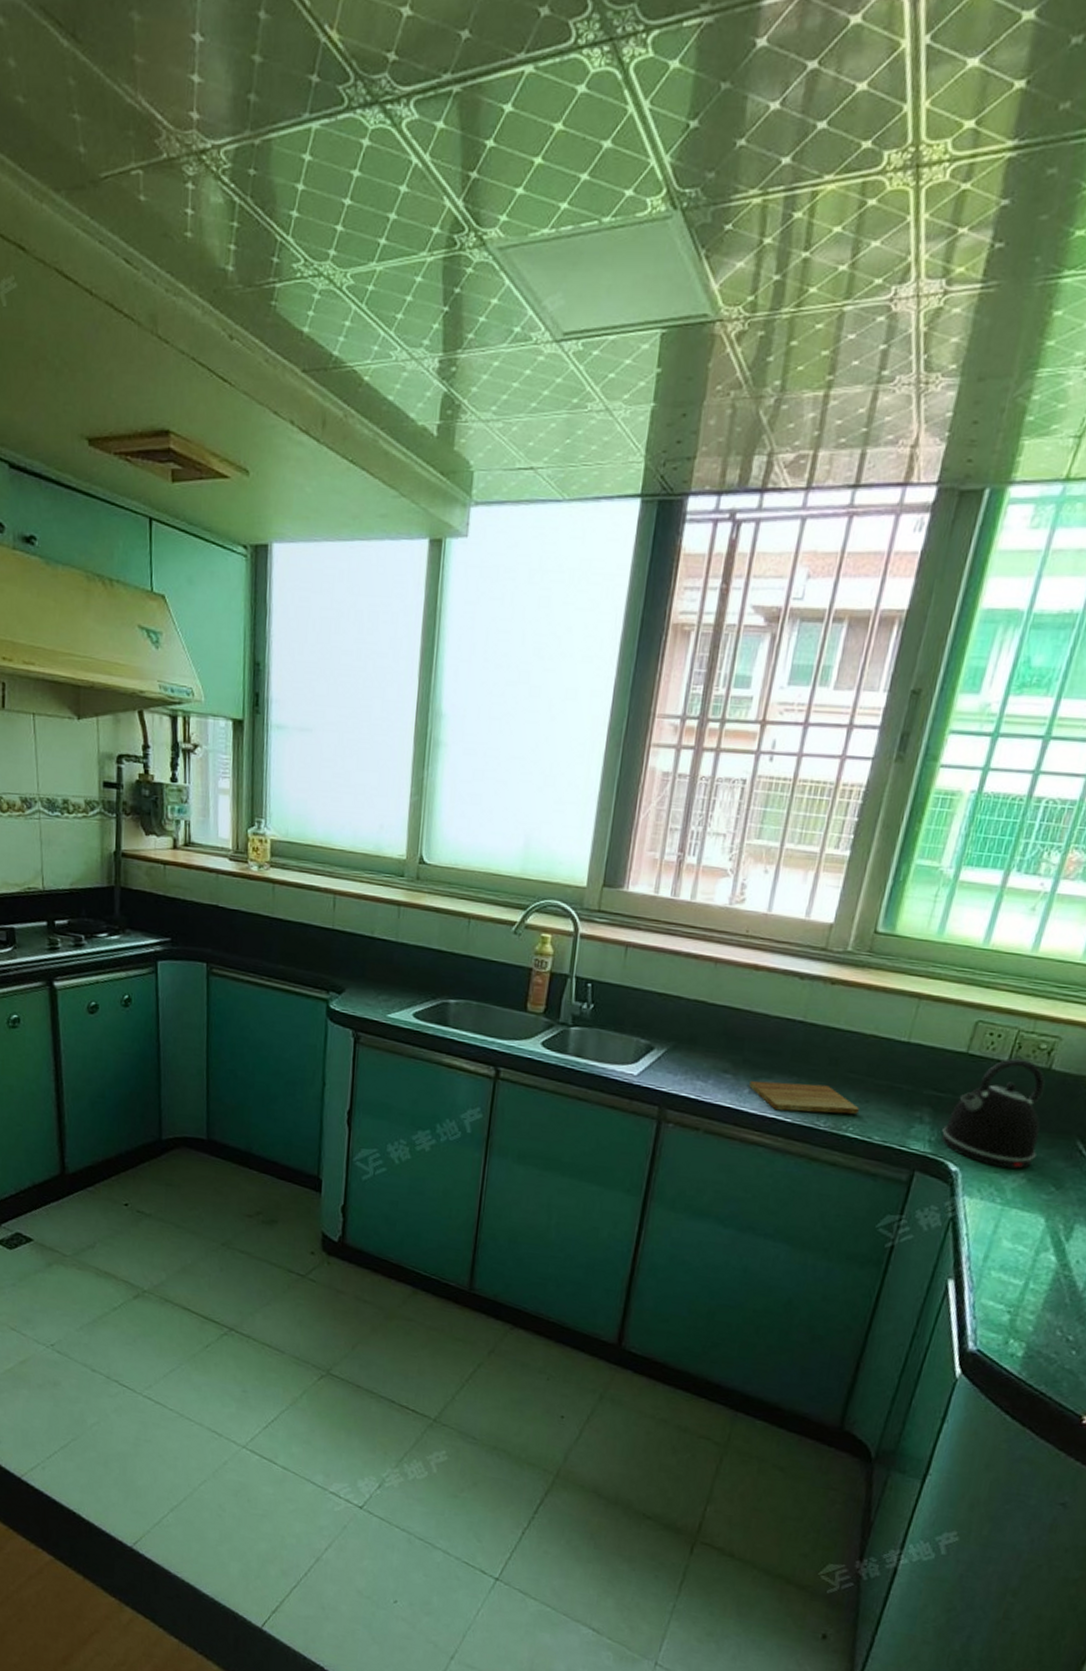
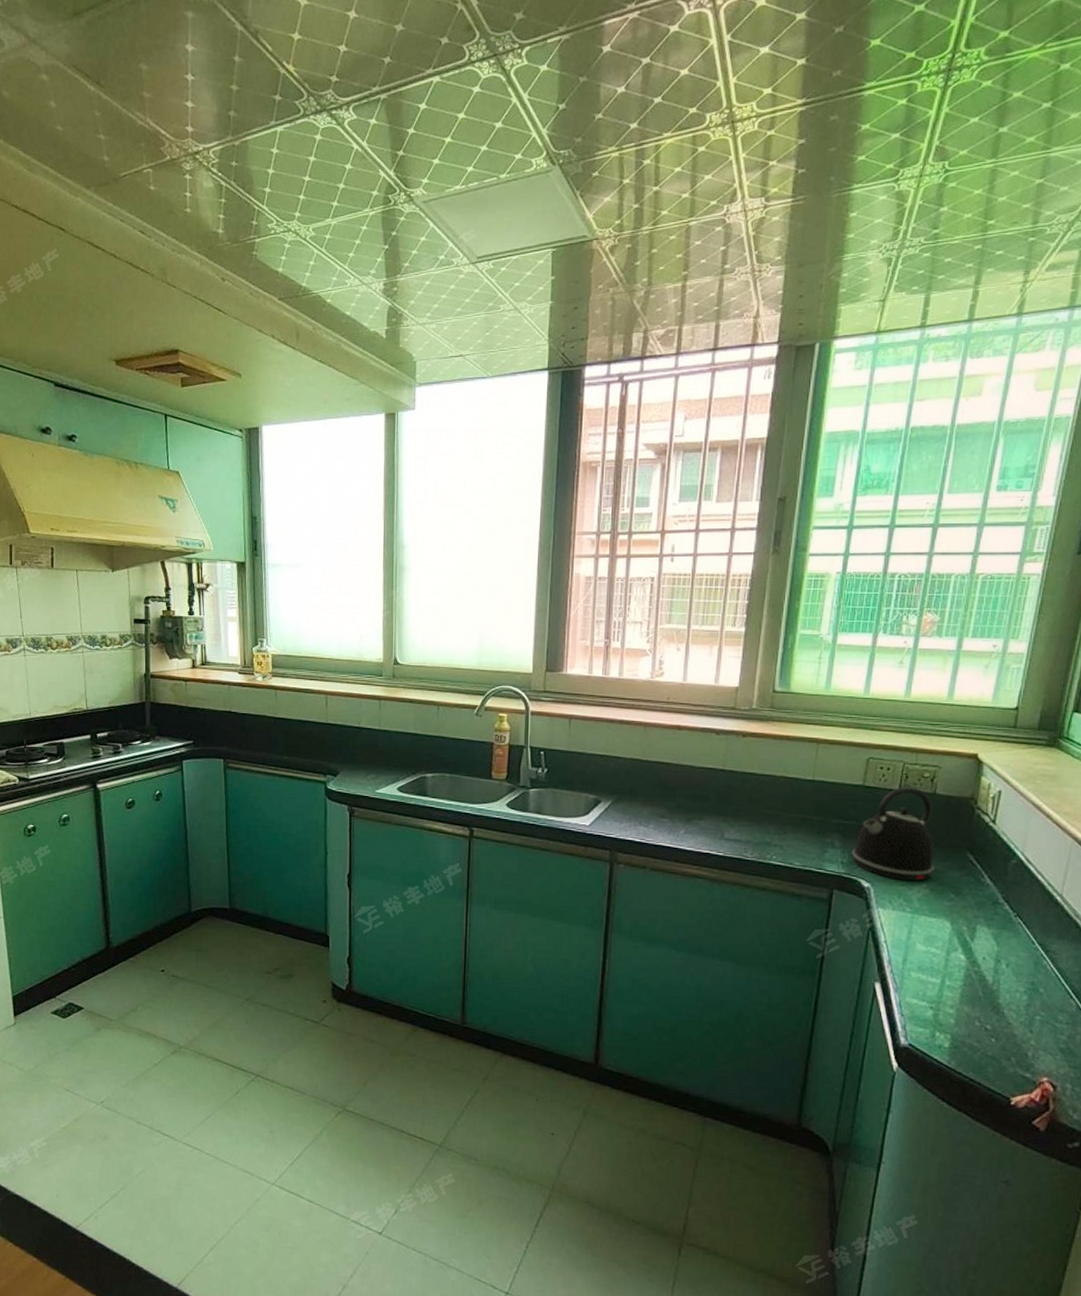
cutting board: present [749,1080,859,1114] -> none [684,821,779,846]

